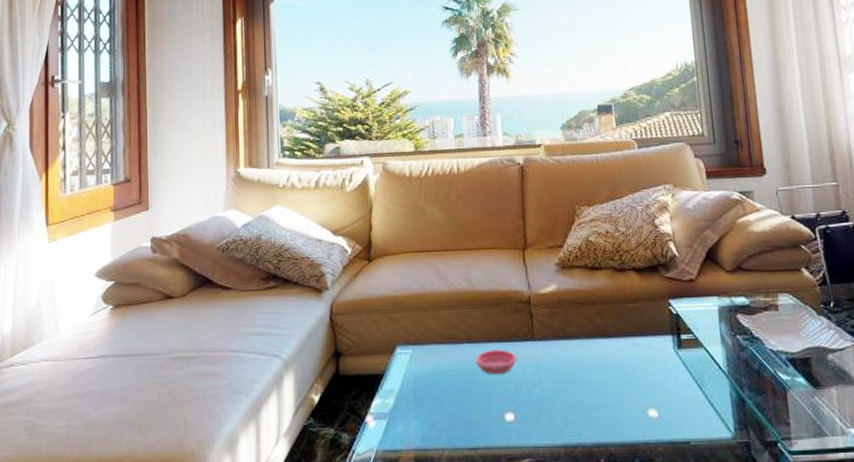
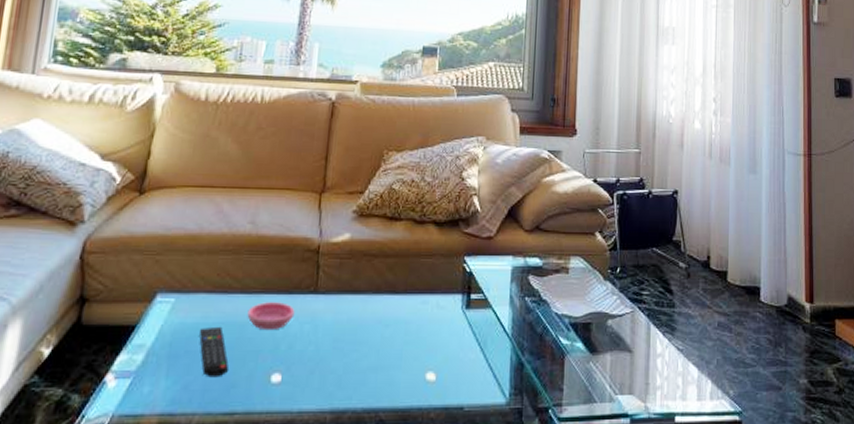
remote control: none [436,372,466,418] -> present [199,326,229,378]

